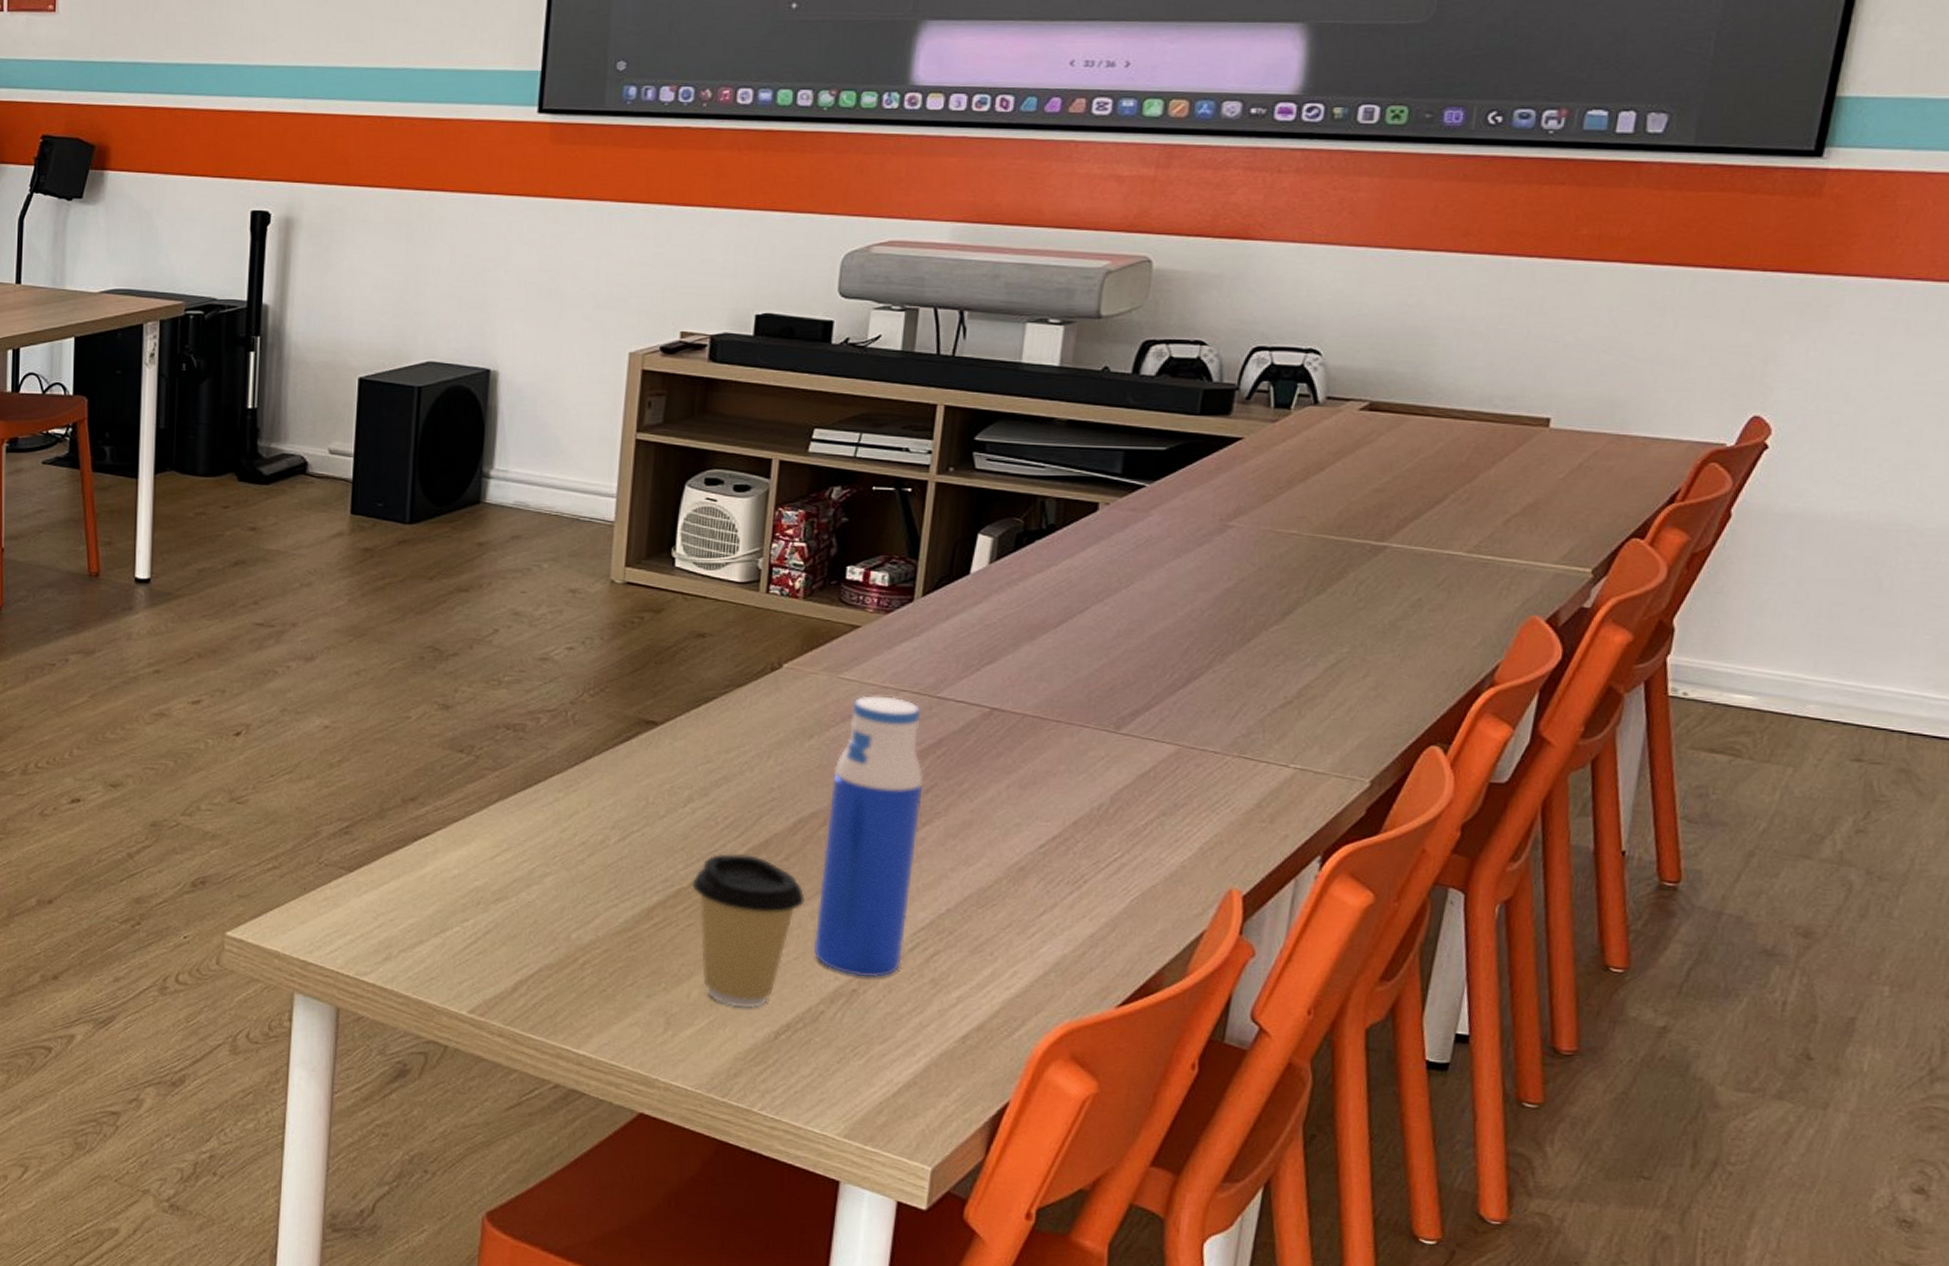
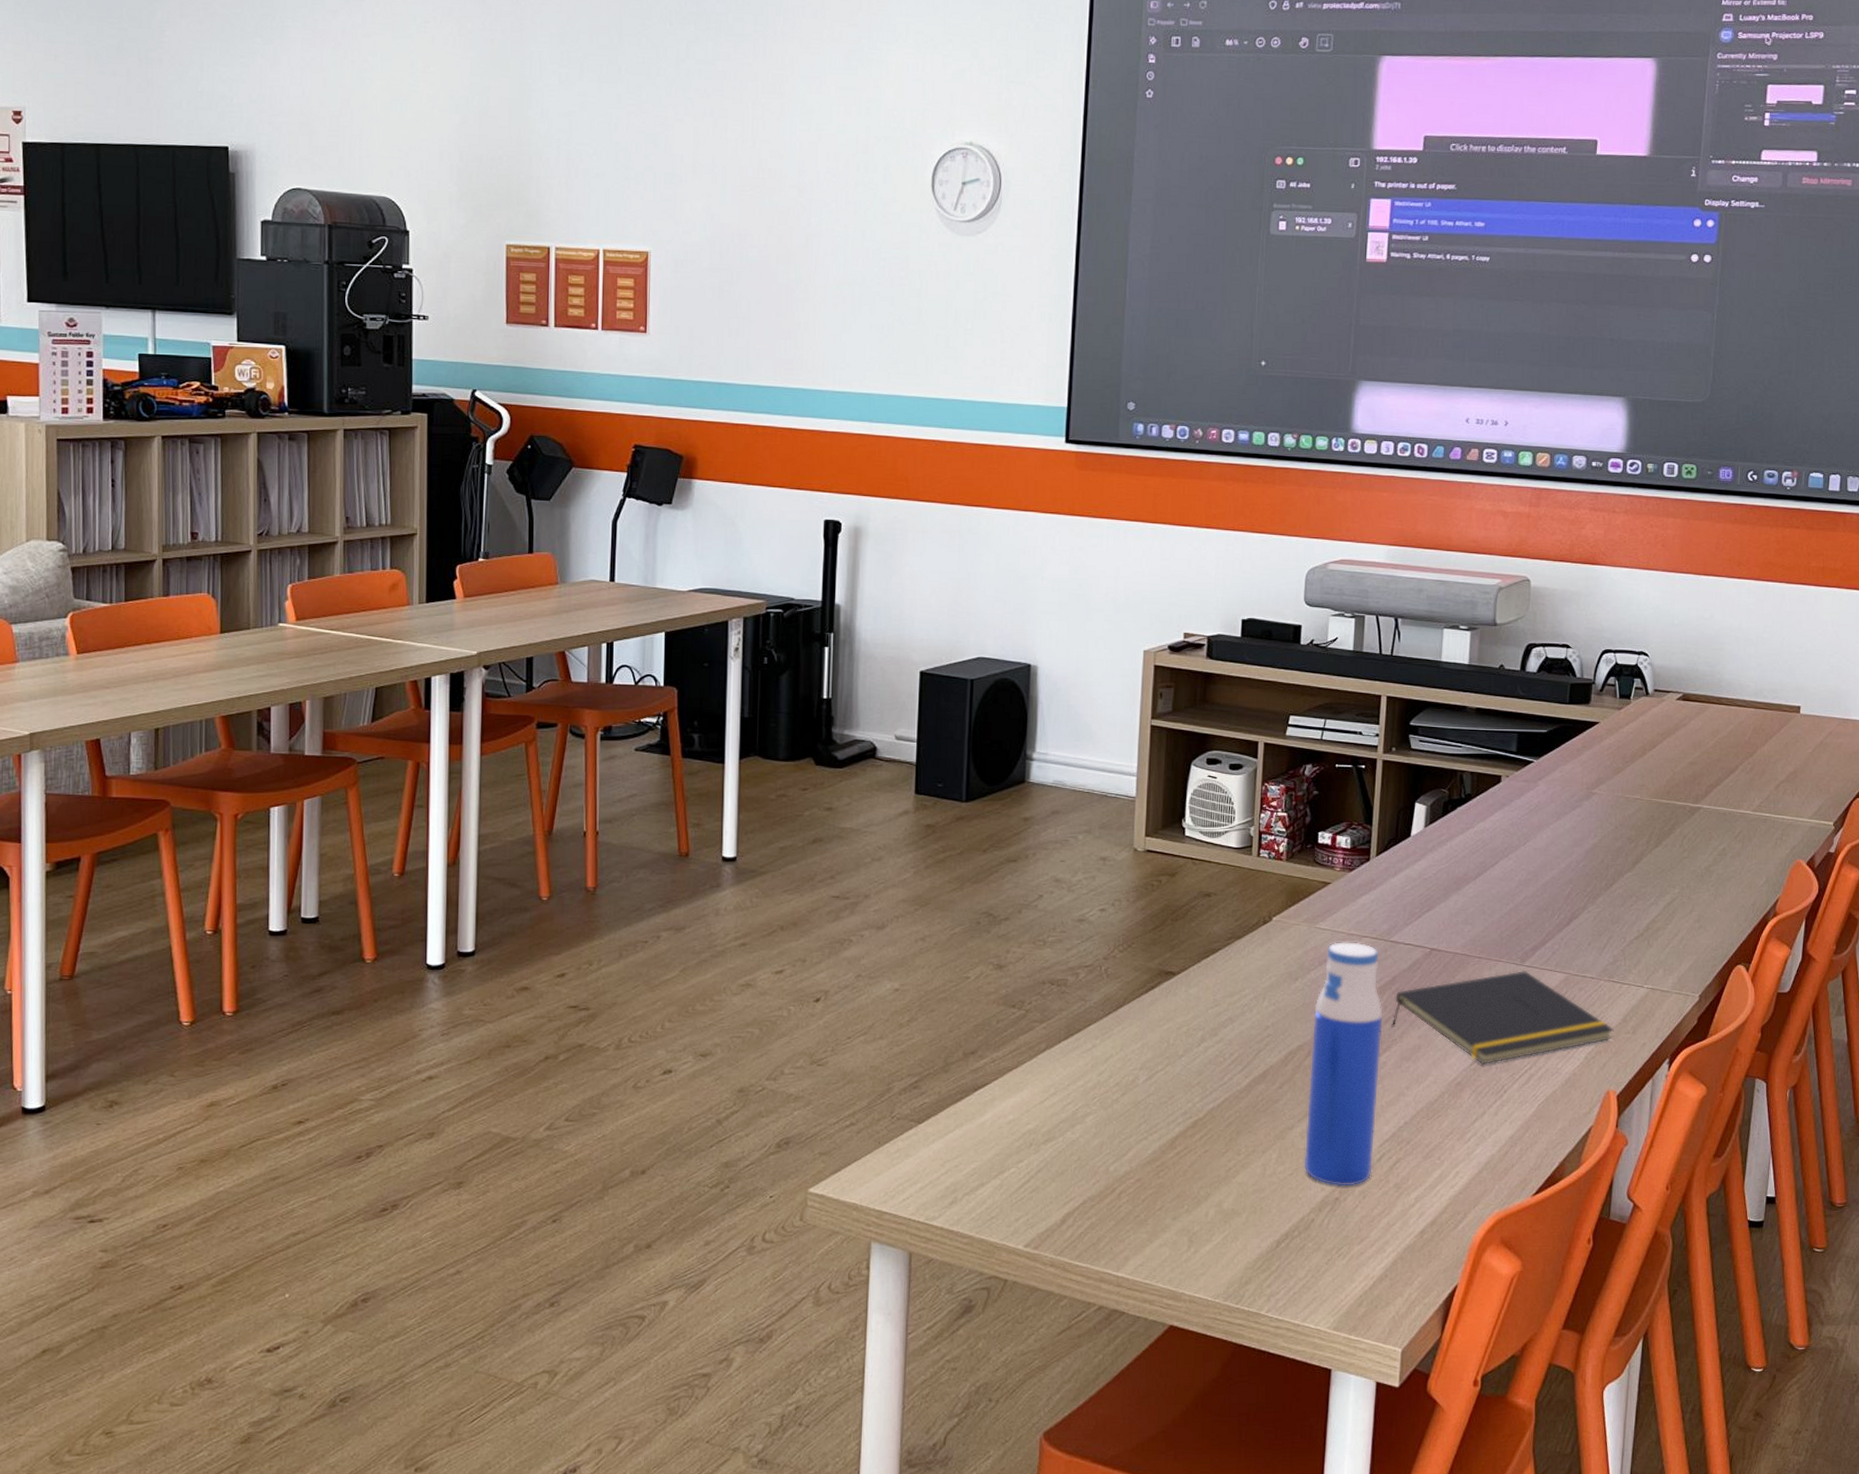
coffee cup: present [692,853,805,1008] -> none [1206,1086,1296,1222]
notepad: none [934,738,1243,849] -> present [1391,970,1614,1065]

